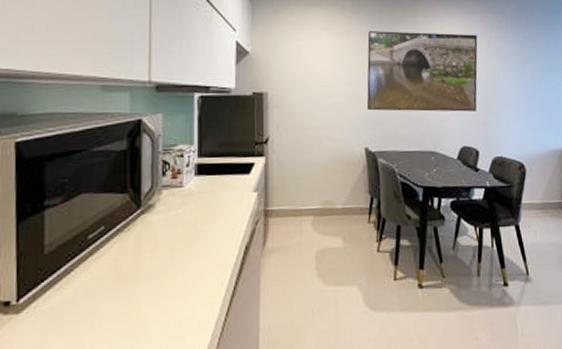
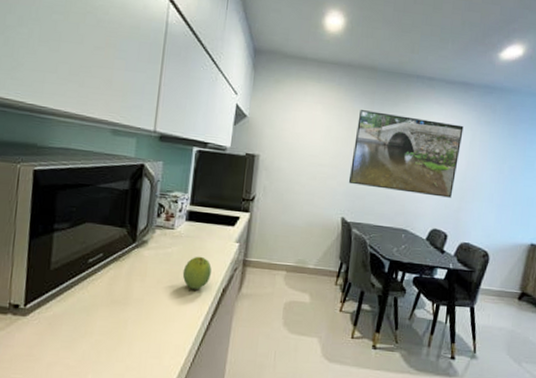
fruit: none [198,213,230,252] -> present [182,256,212,289]

